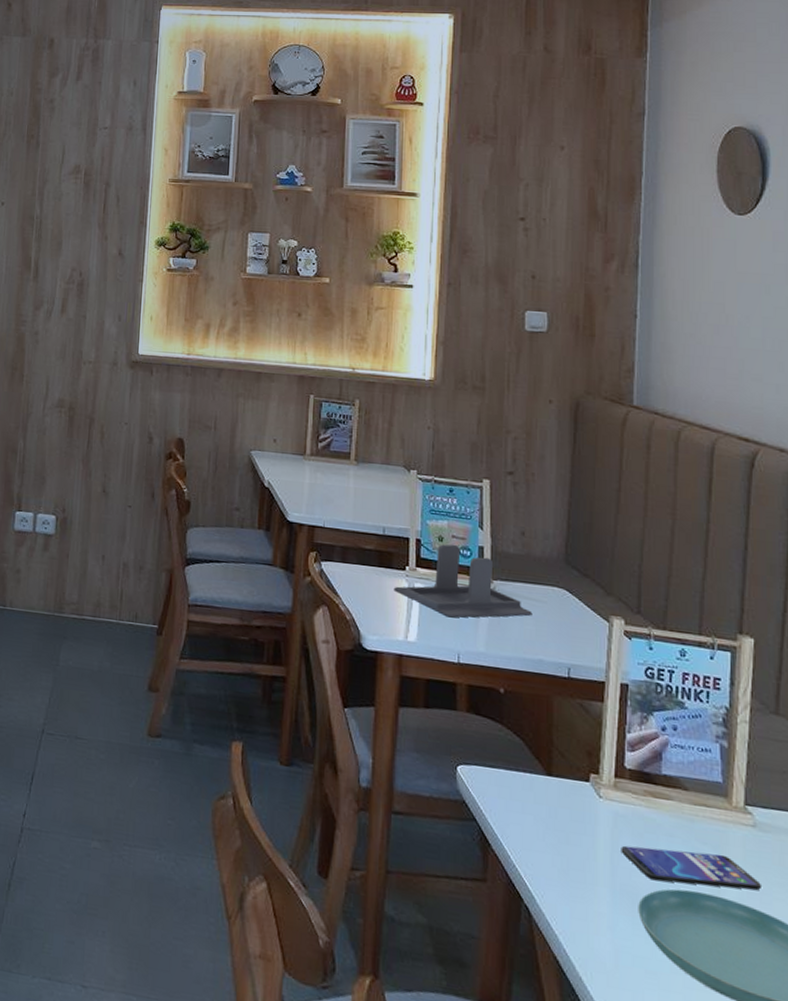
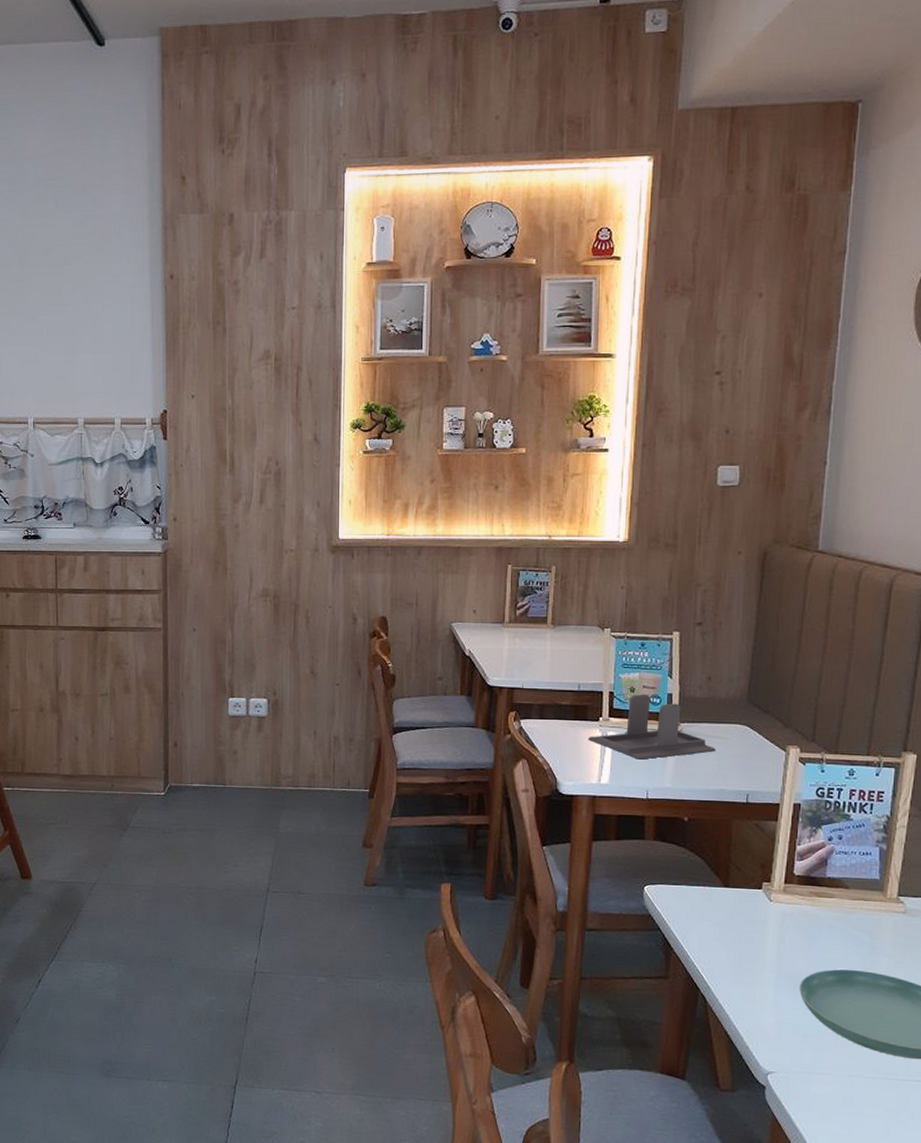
smartphone: present [621,845,761,891] -> none [787,938,907,965]

